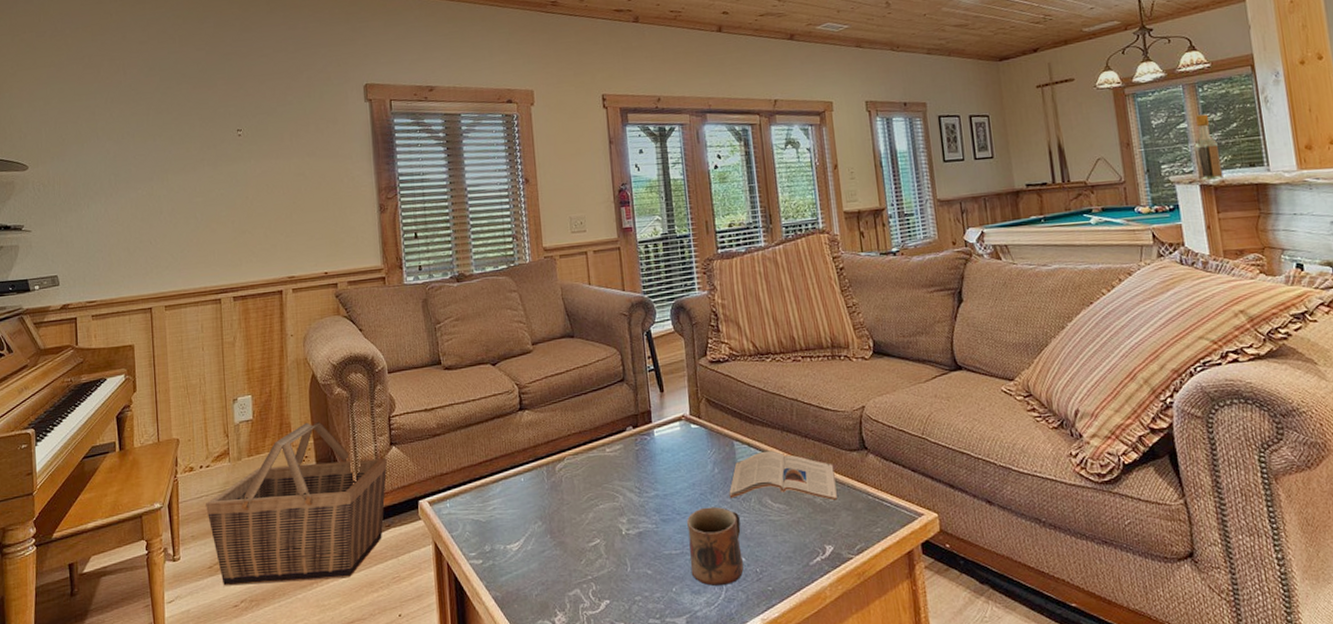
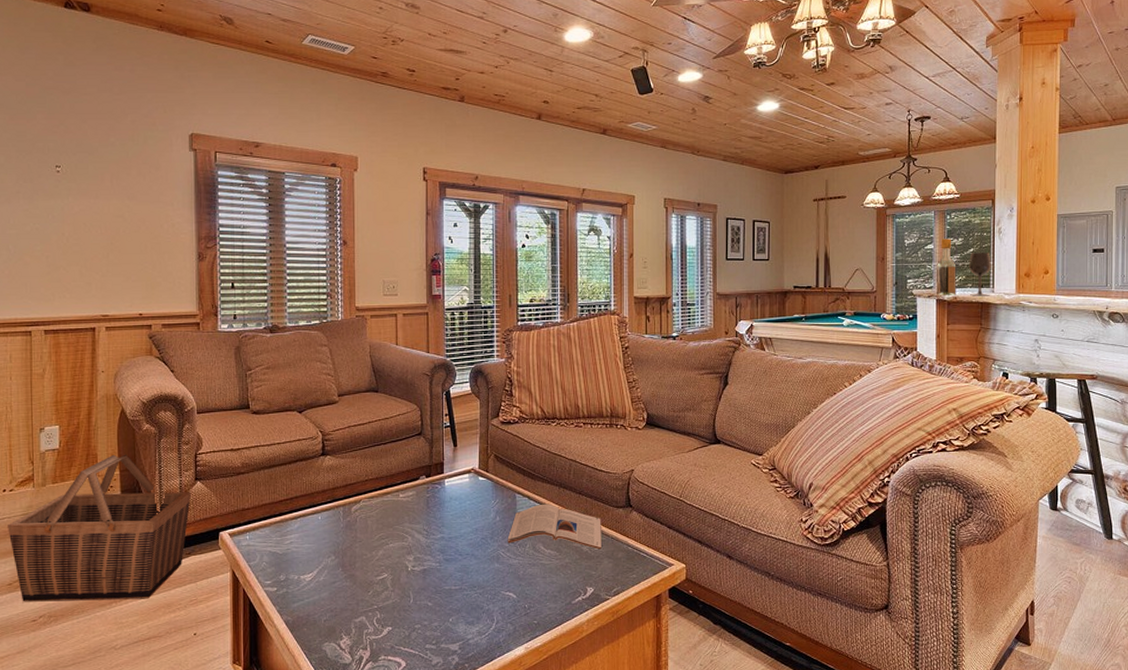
mug: present [686,506,744,586] -> none [467,550,515,618]
wine glass: none [1233,126,1265,178] -> present [969,252,991,296]

